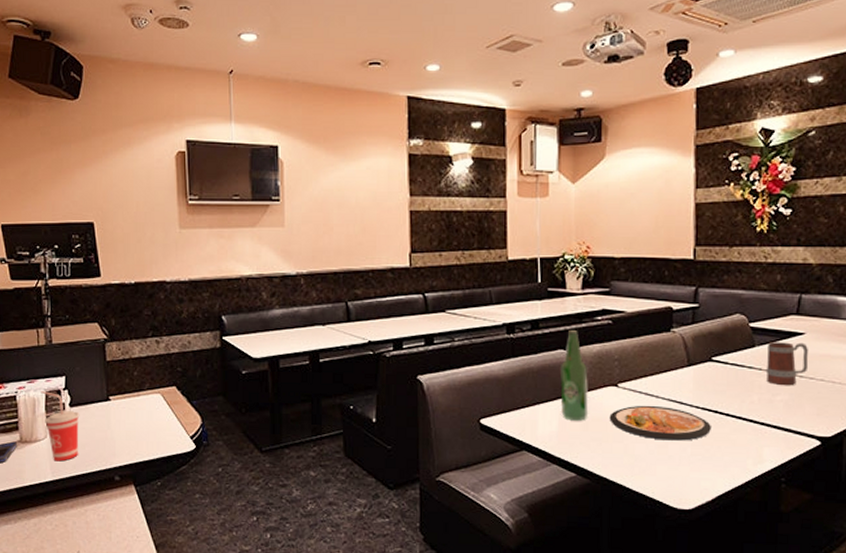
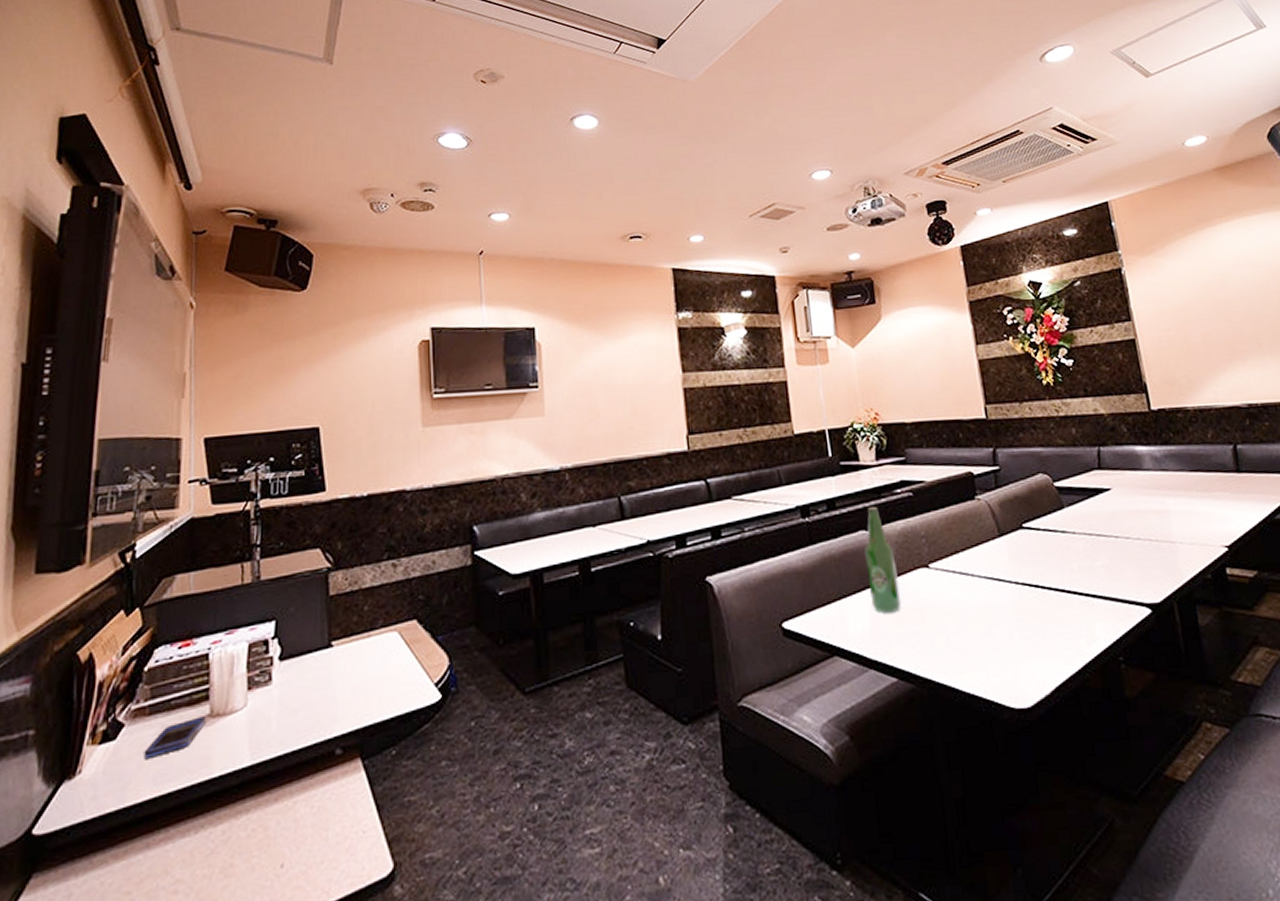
beverage cup: present [41,391,80,462] -> none [242,643,292,738]
dish: present [609,405,711,441] -> none [925,585,1036,626]
beer mug: present [765,342,808,385] -> none [1076,499,1121,549]

